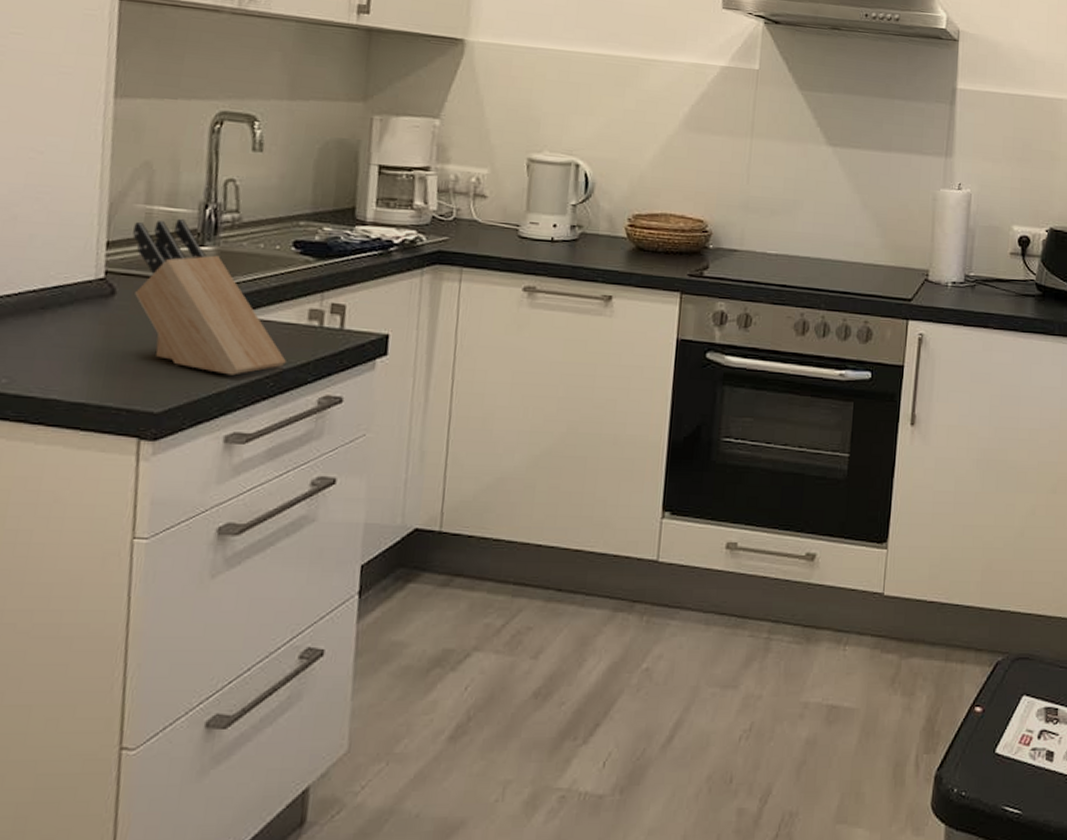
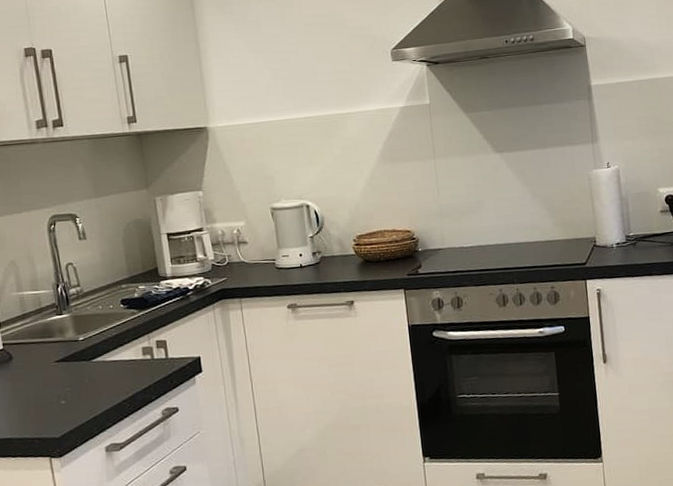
knife block: present [132,218,286,376] -> none [14,297,134,404]

